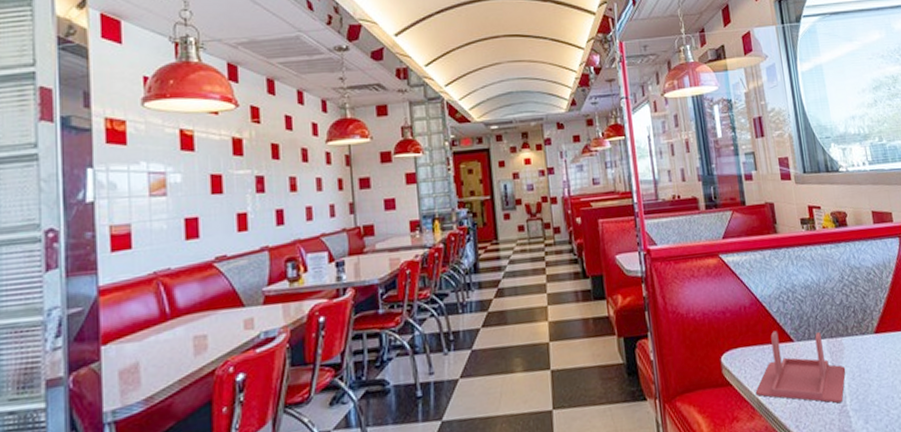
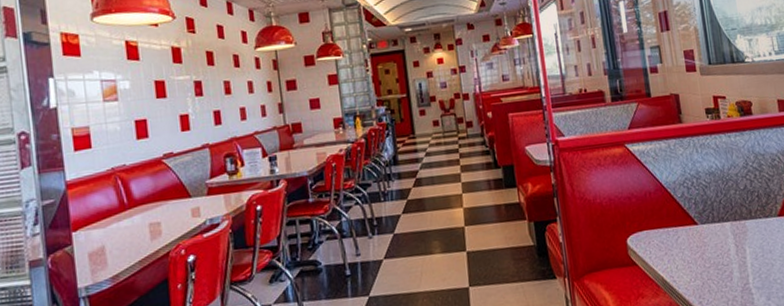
napkin holder: present [755,330,846,403] -> none [660,214,749,281]

